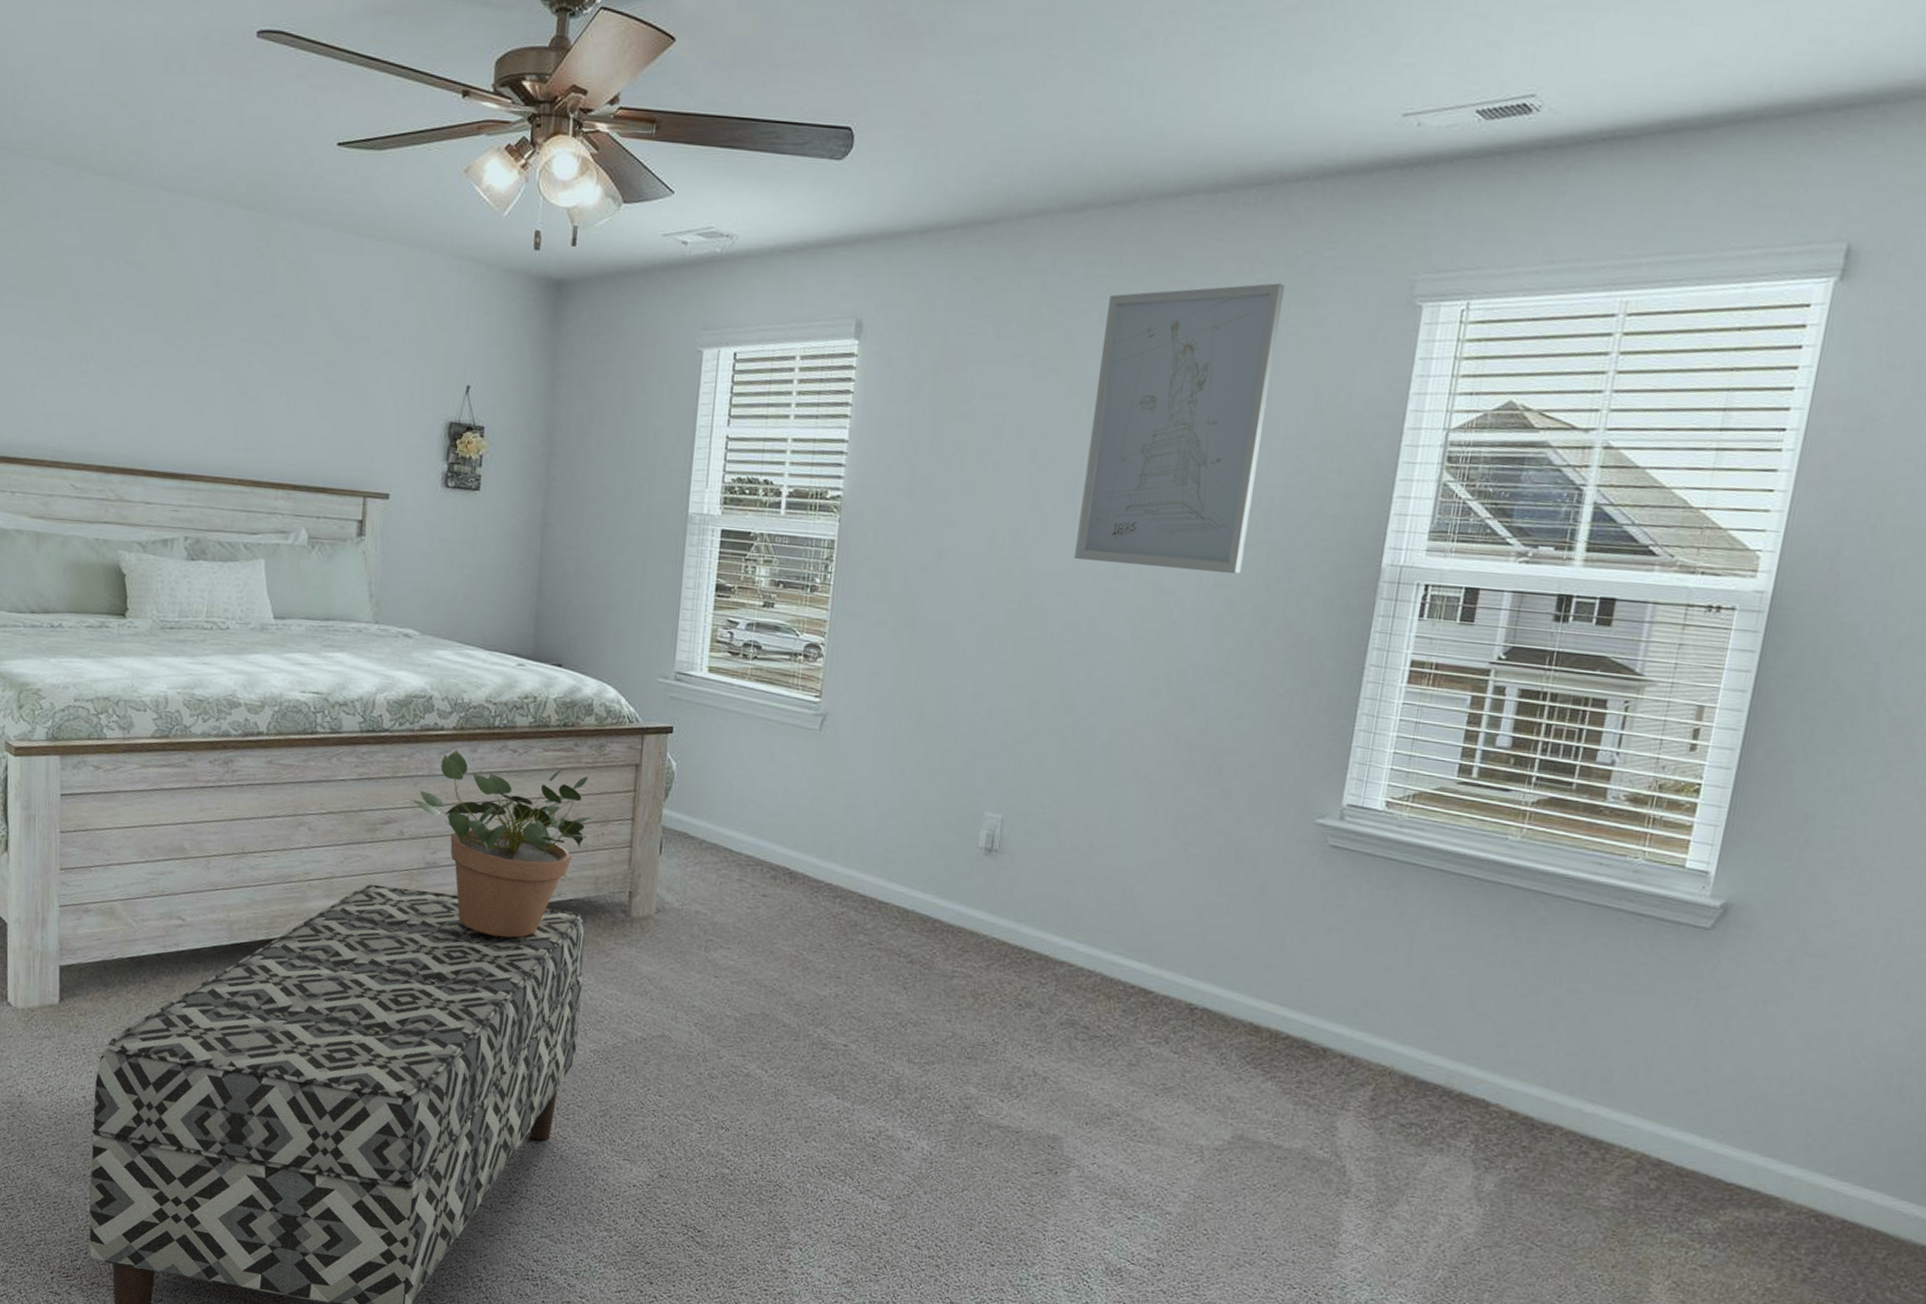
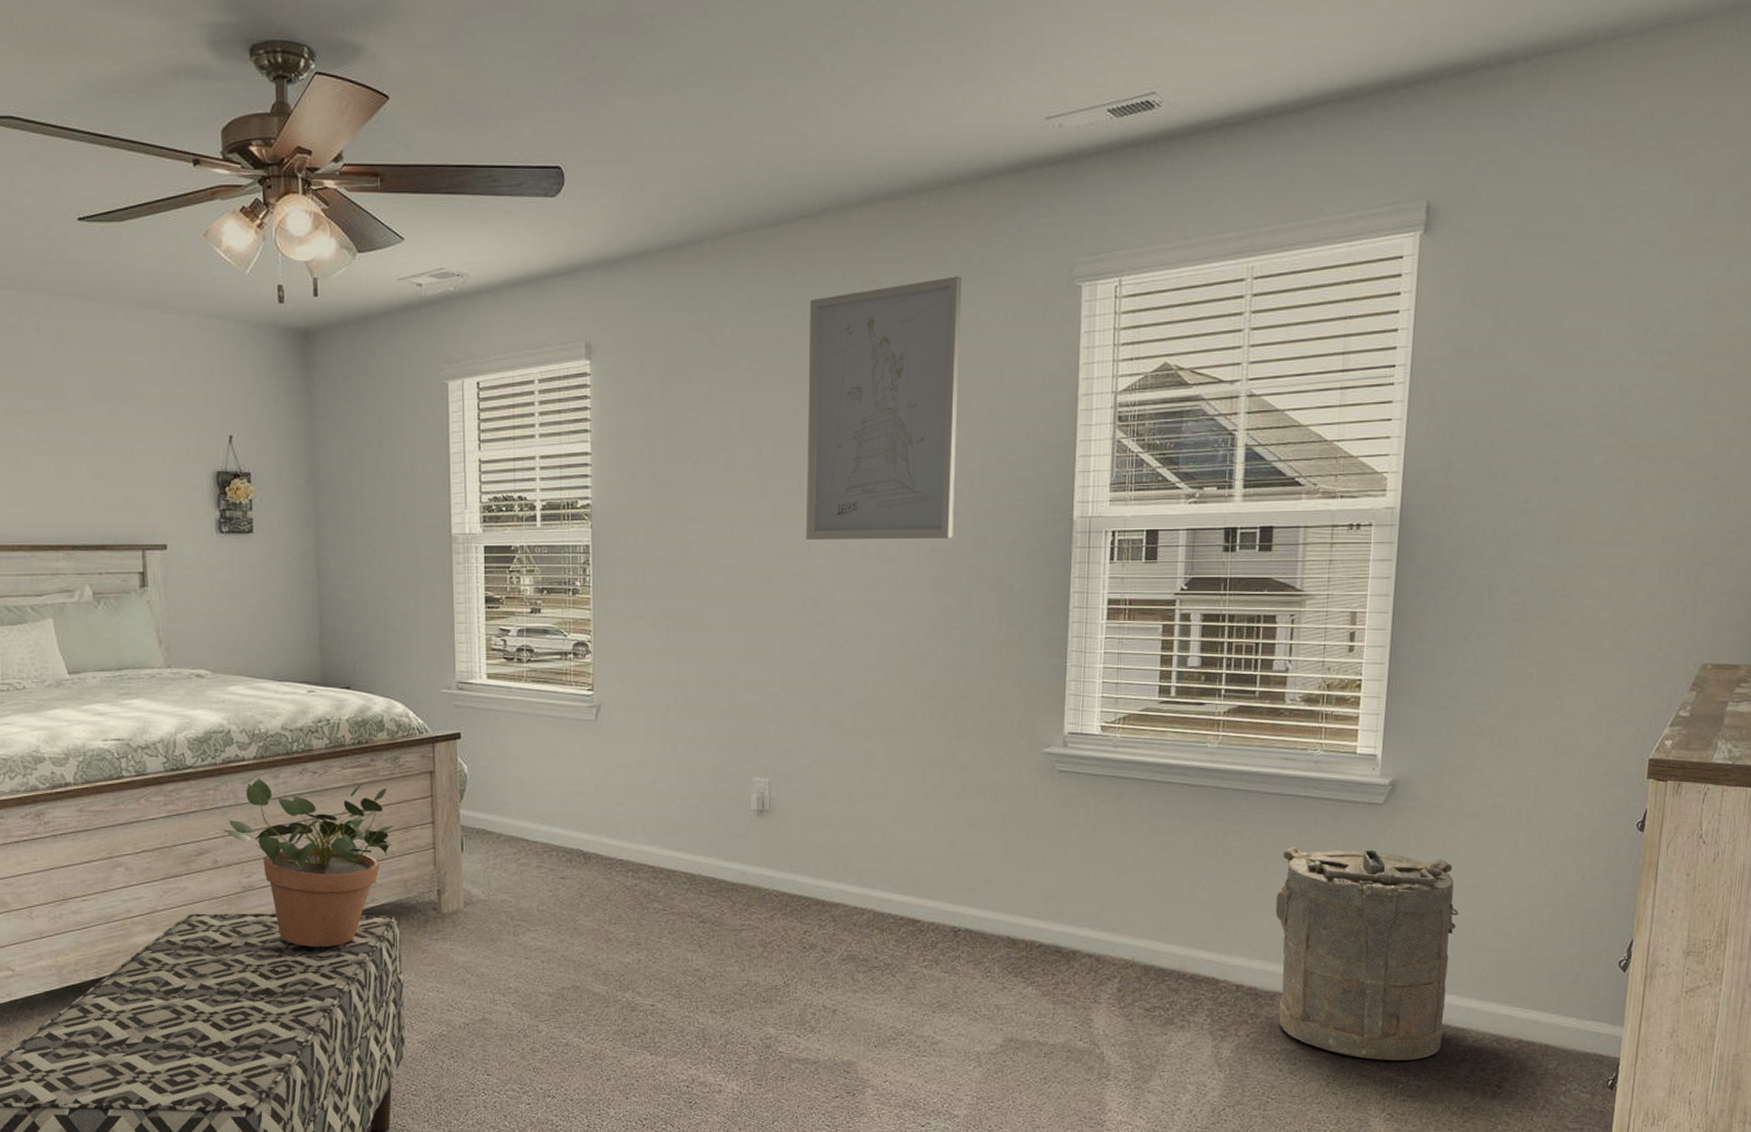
laundry hamper: none [1555,963,1788,1226] -> present [1275,846,1459,1061]

